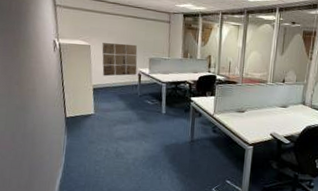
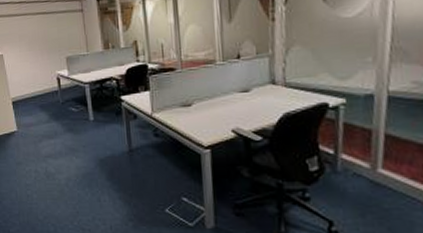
wall art: present [102,43,138,77] -> none [14,44,55,87]

